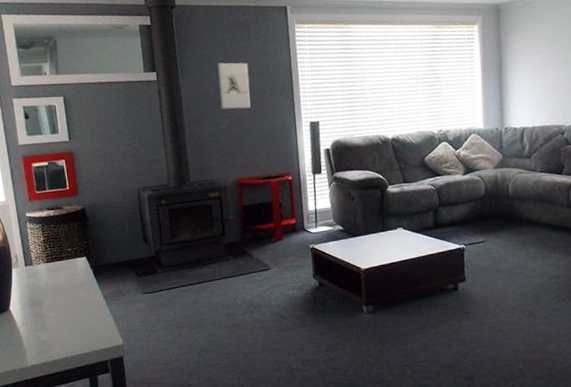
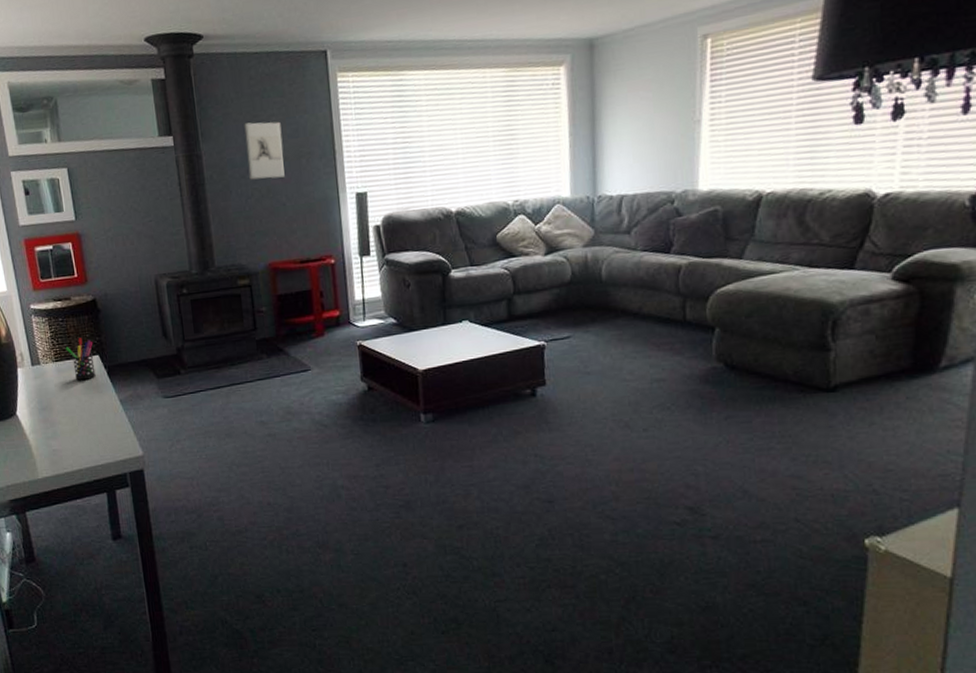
pen holder: none [56,242,83,279] -> present [65,338,96,380]

